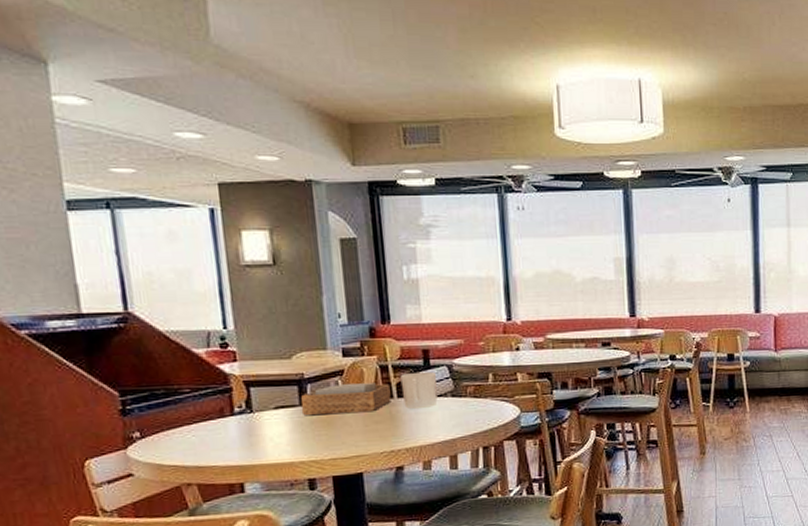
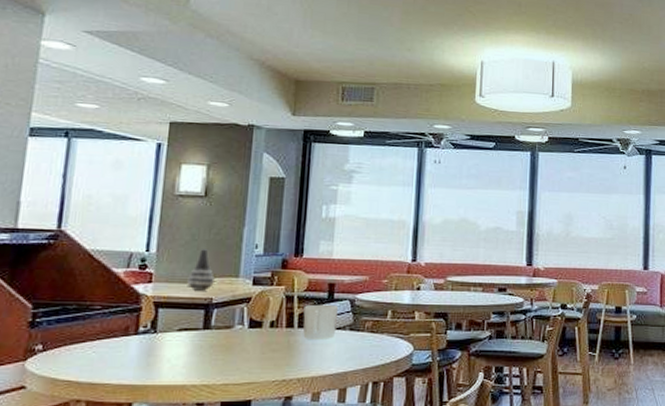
vase: none [273,322,302,368] -> present [187,249,215,292]
napkin holder: present [301,383,391,416] -> none [203,311,293,340]

